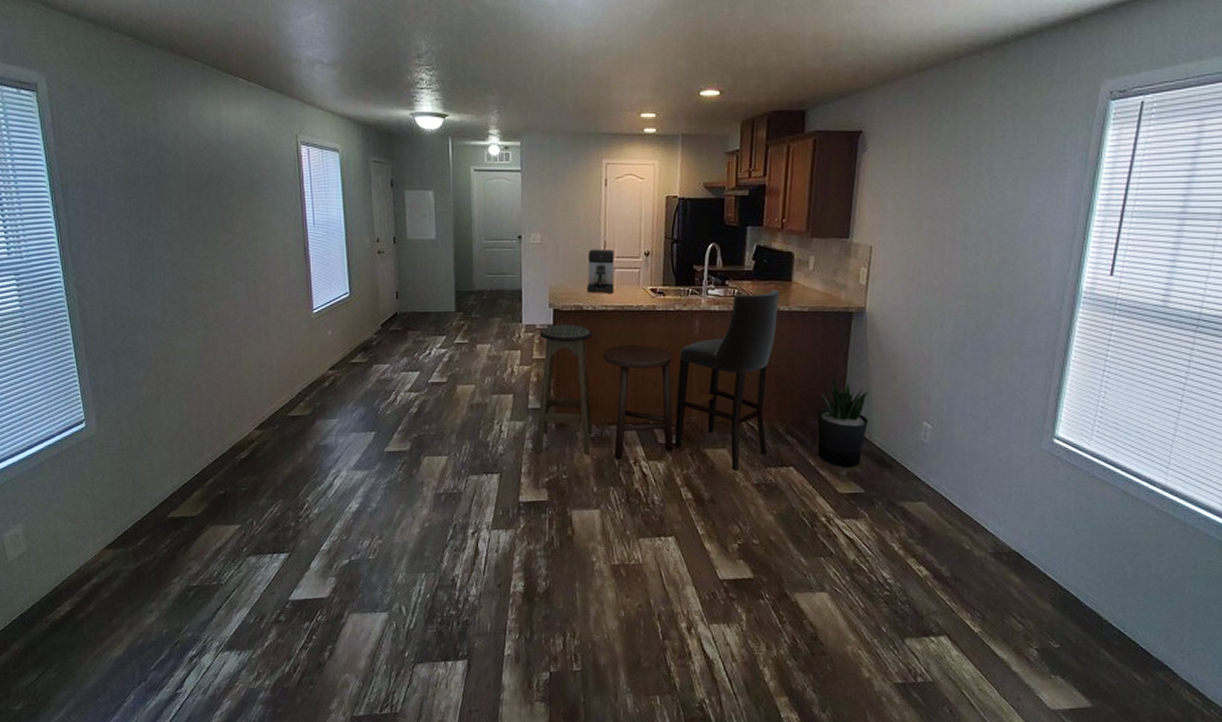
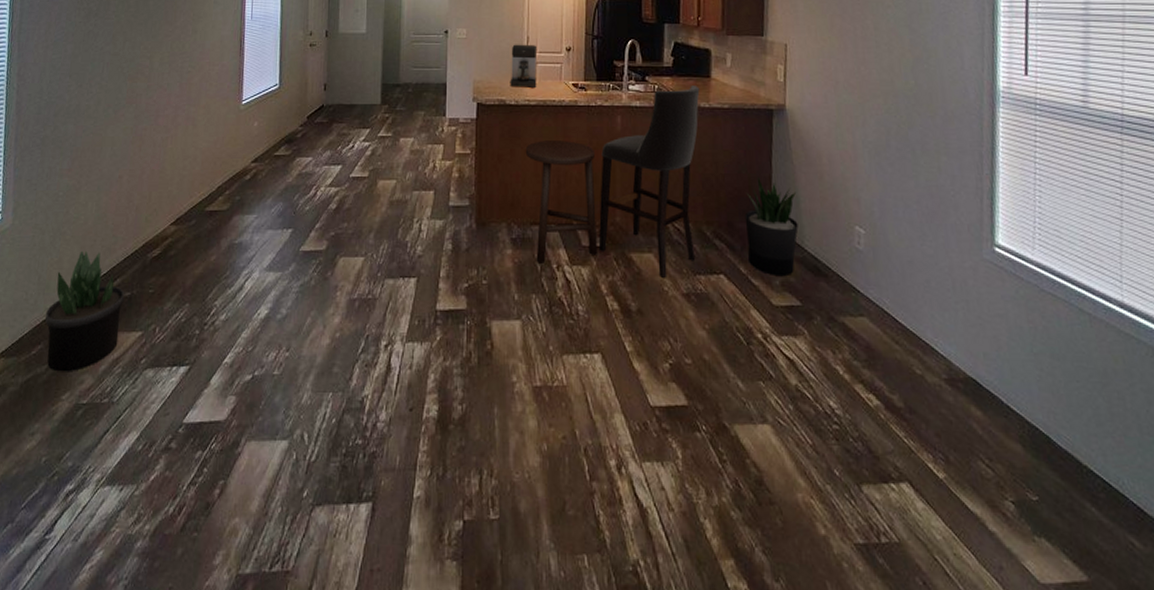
planter: none [145,454,220,560] -> present [45,250,125,372]
stool: present [535,324,593,455] -> none [454,118,515,258]

